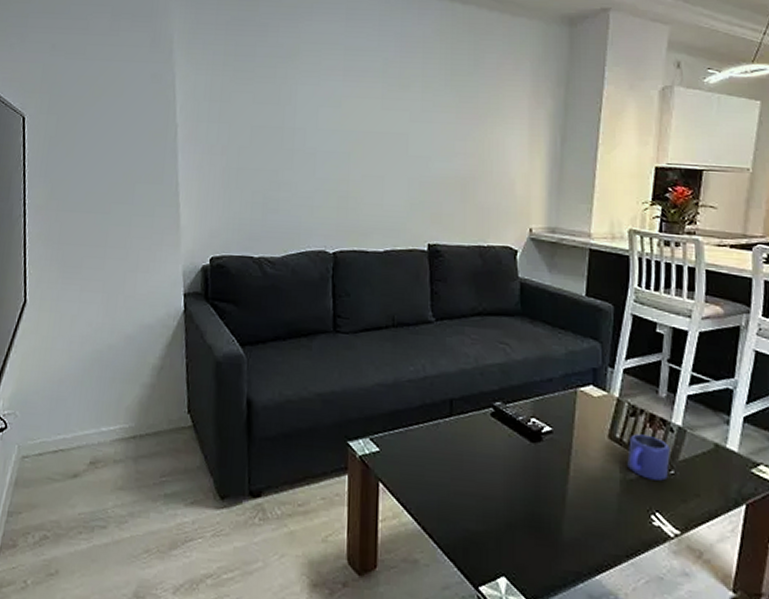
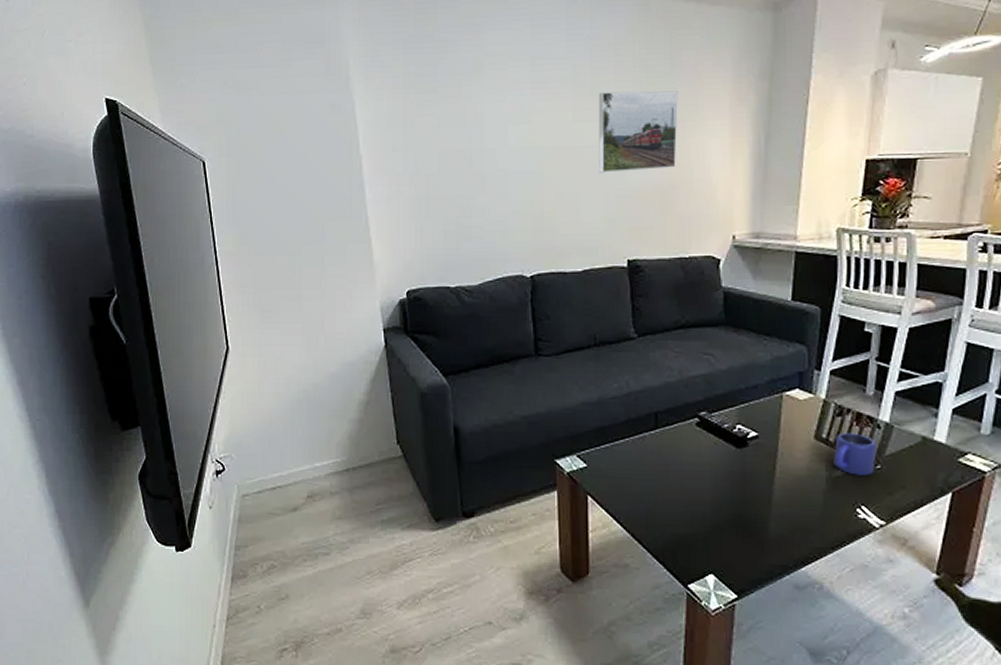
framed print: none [404,85,480,160] -> present [598,90,678,173]

